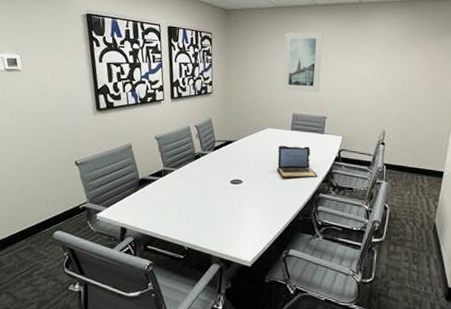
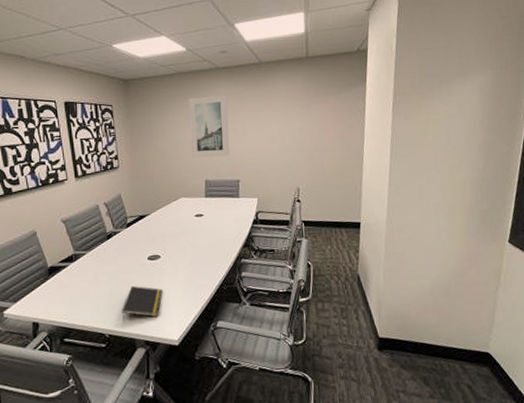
notepad: none [201,205,241,238] -> present [121,285,163,321]
laptop: present [276,146,318,179] -> none [194,212,238,248]

